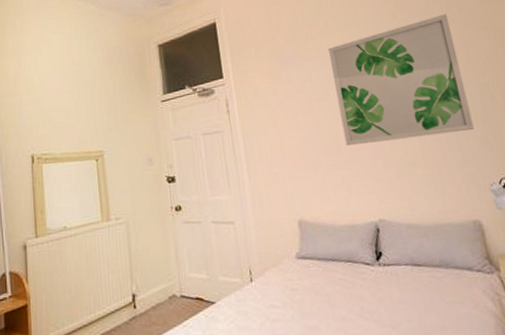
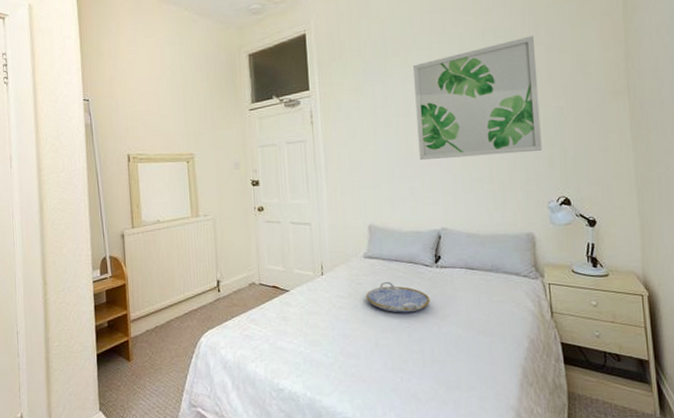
serving tray: none [303,285,377,323] -> present [366,281,430,313]

